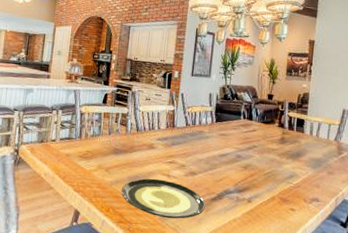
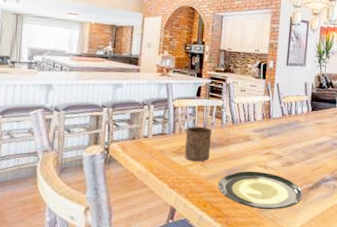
cup: none [90,132,117,168] -> present [184,126,212,162]

